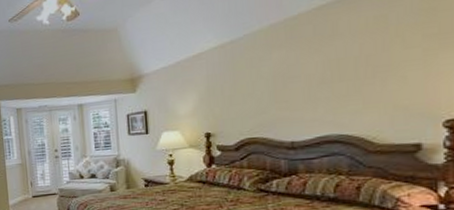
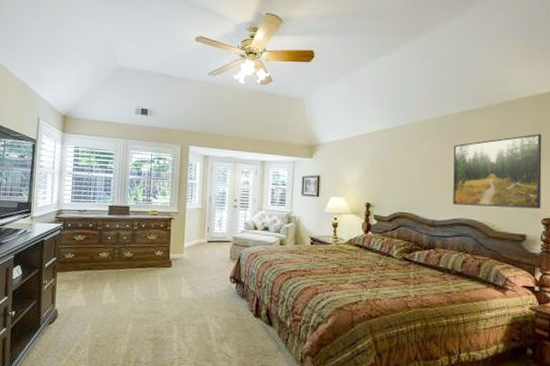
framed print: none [312,13,442,120] -> present [453,133,542,209]

